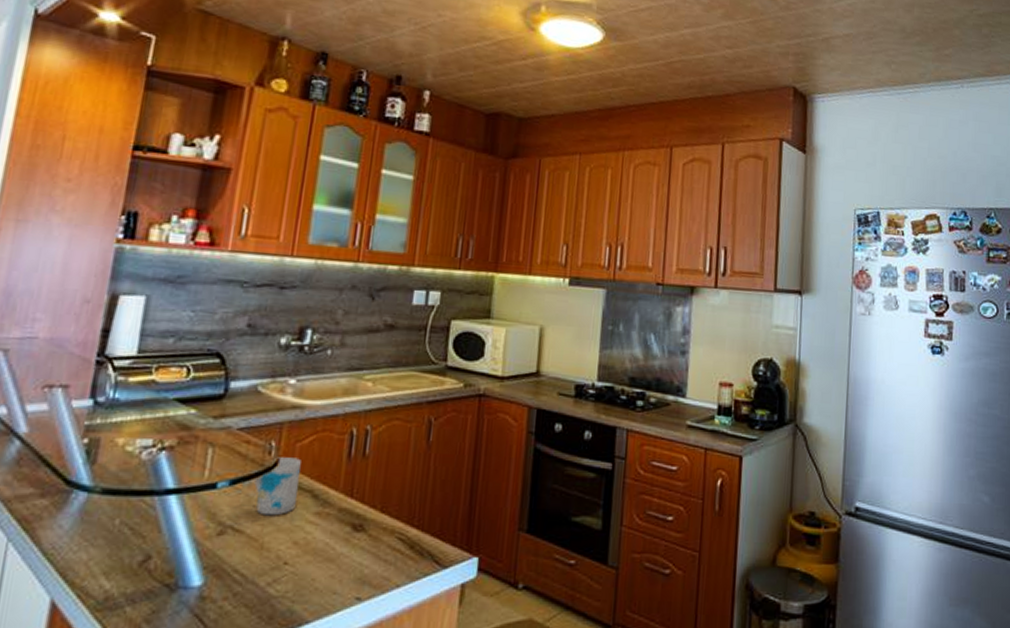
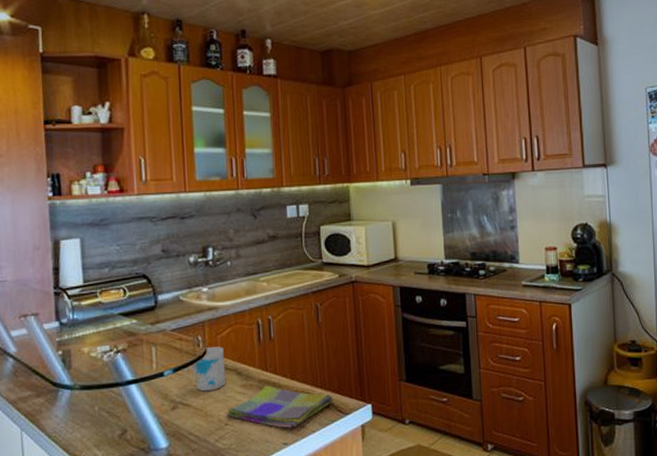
dish towel: none [288,517,431,579] -> present [226,386,333,429]

